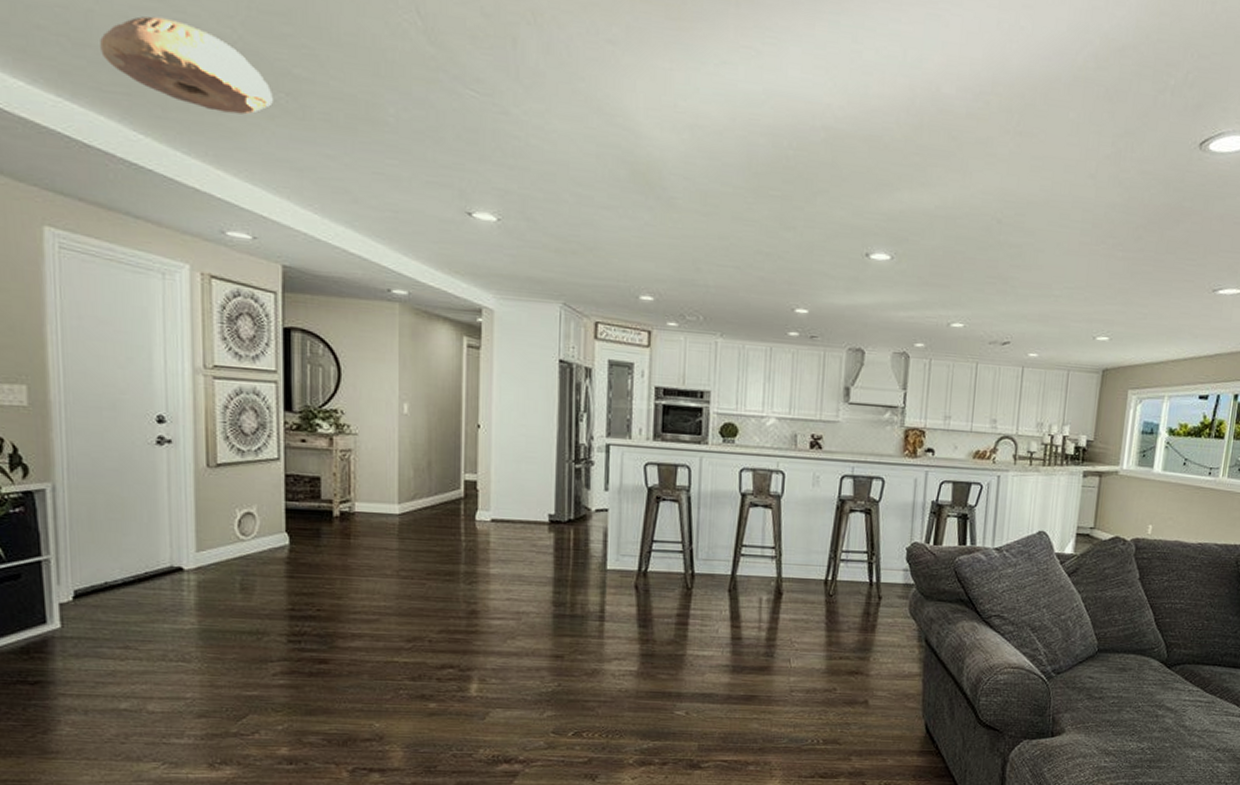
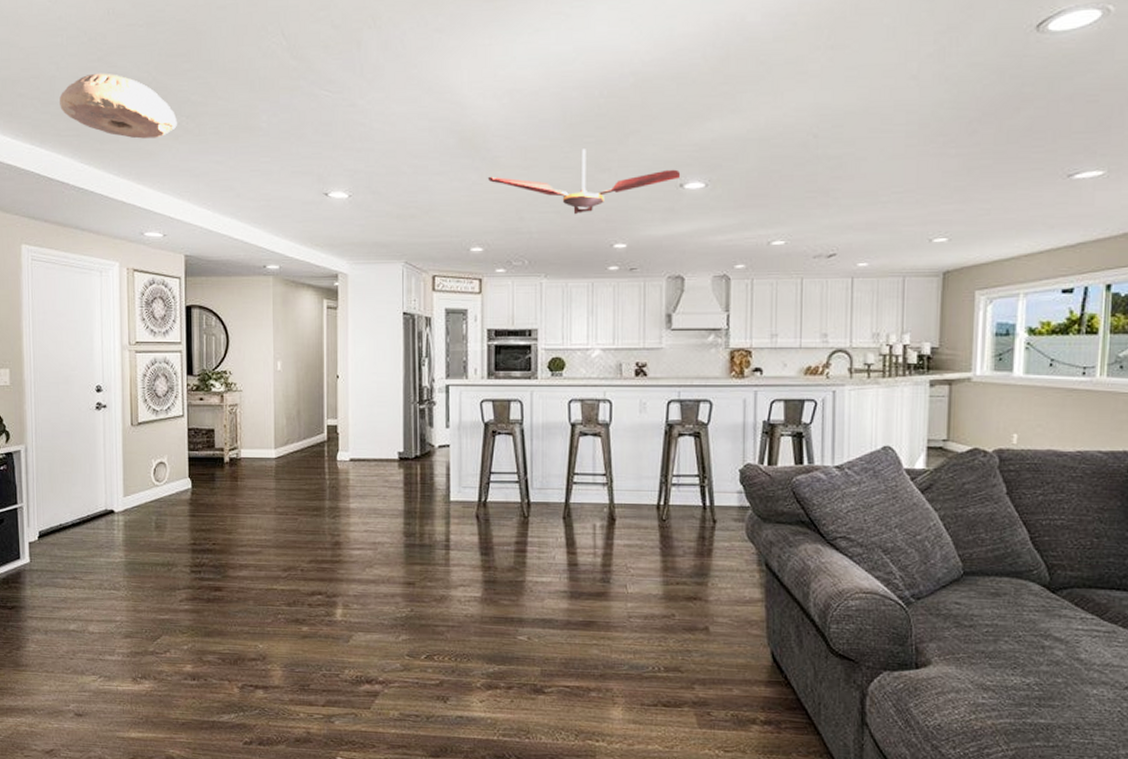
ceiling fan: none [661,202,868,273] -> present [487,149,681,215]

